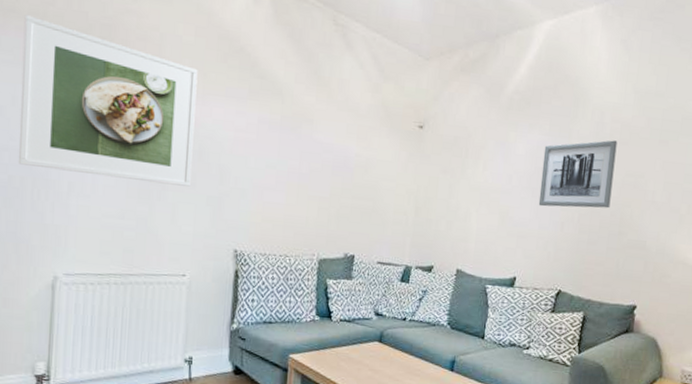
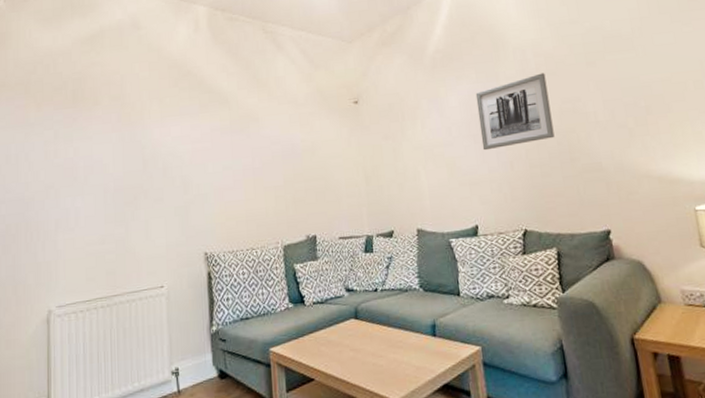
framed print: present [18,15,198,187] -> none [13,86,159,213]

